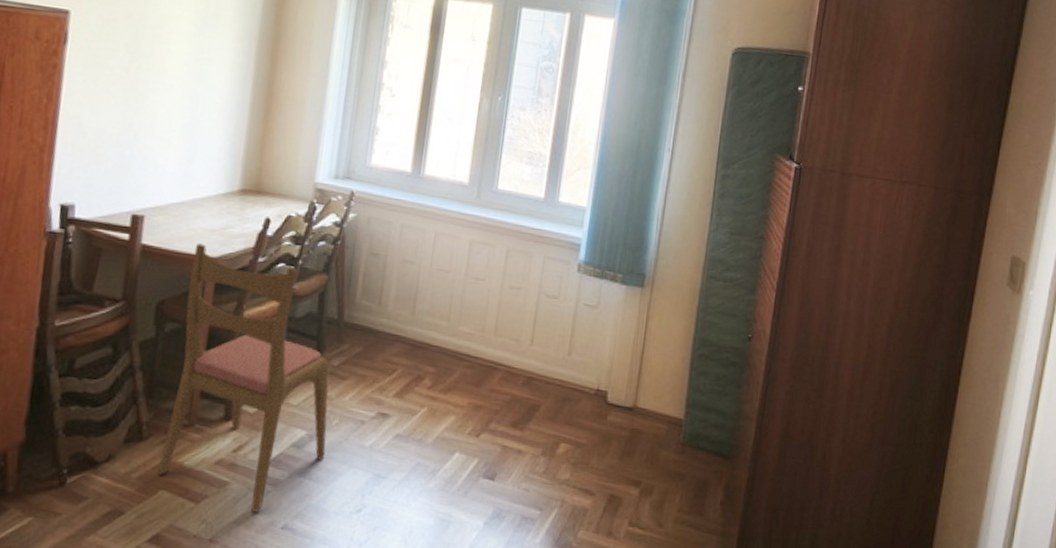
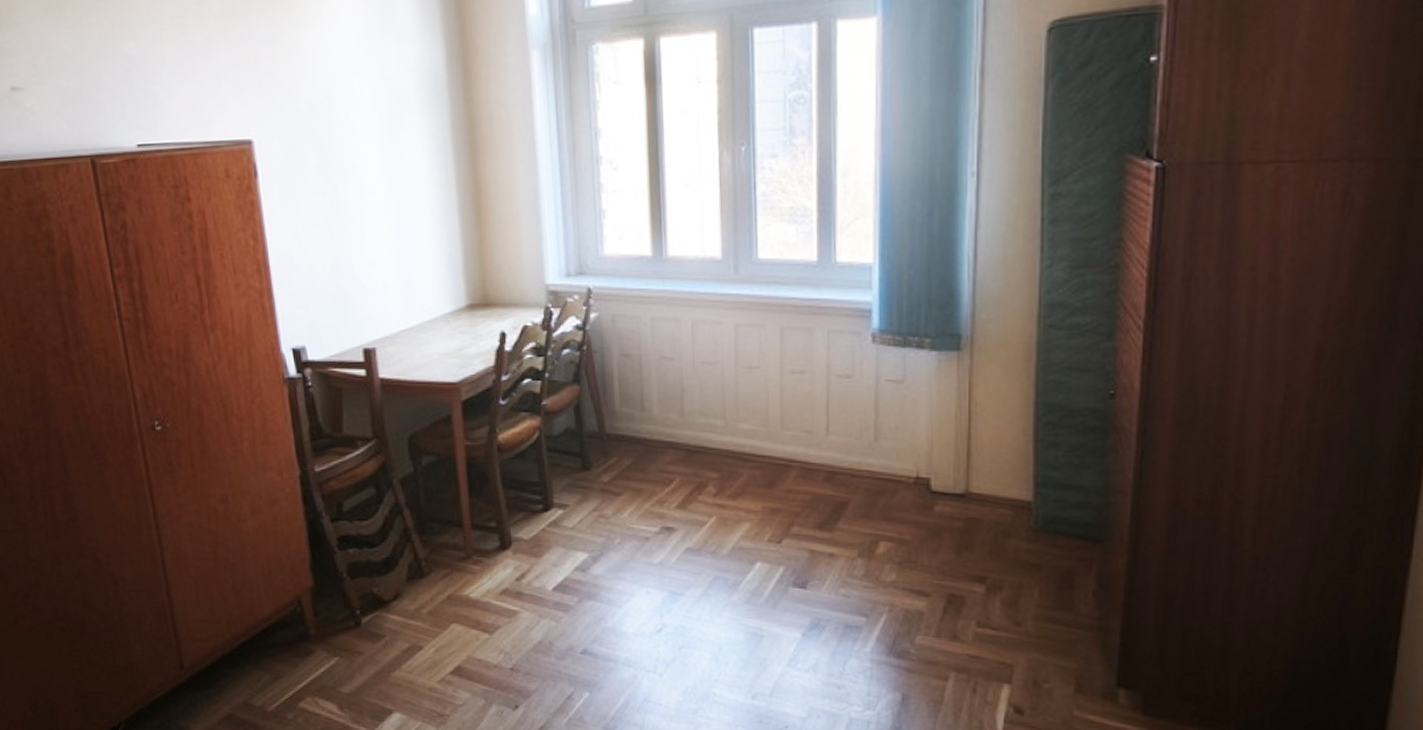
dining chair: present [157,243,329,513] -> none [433,369,613,639]

